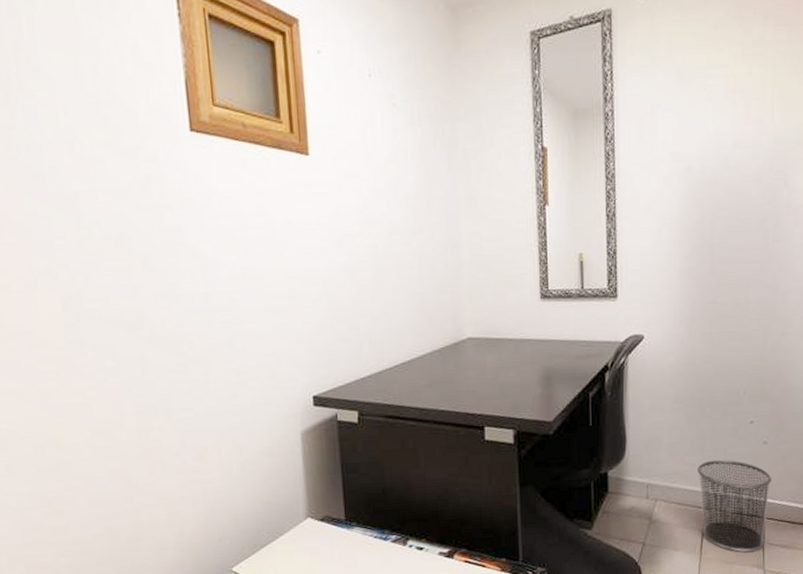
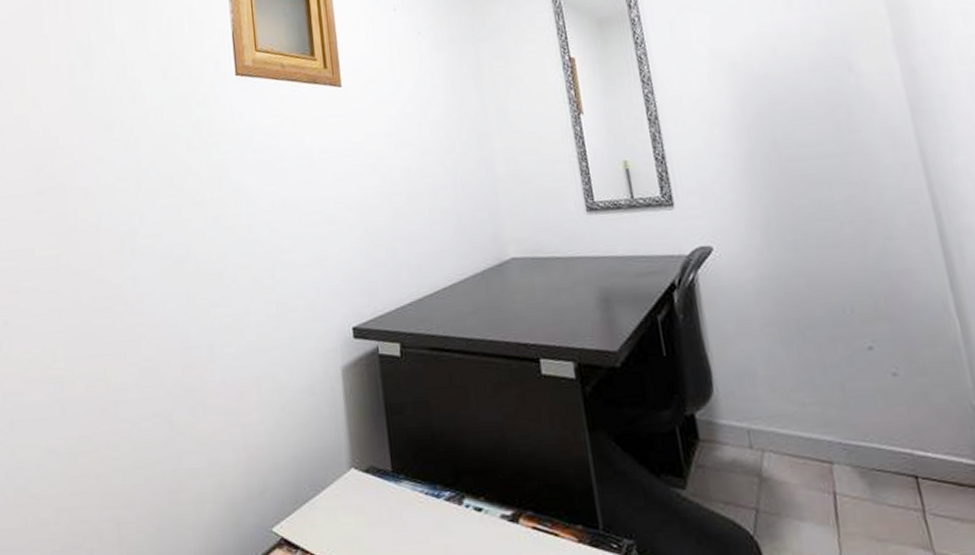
waste bin: present [698,459,772,553] -> none [810,397,928,526]

